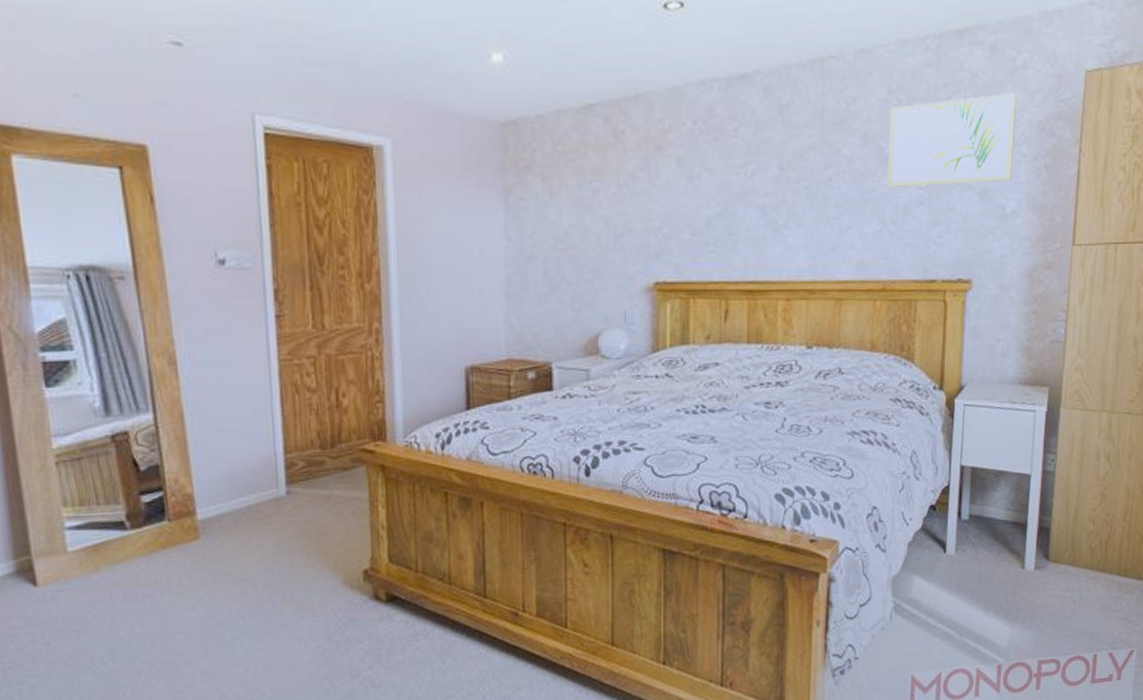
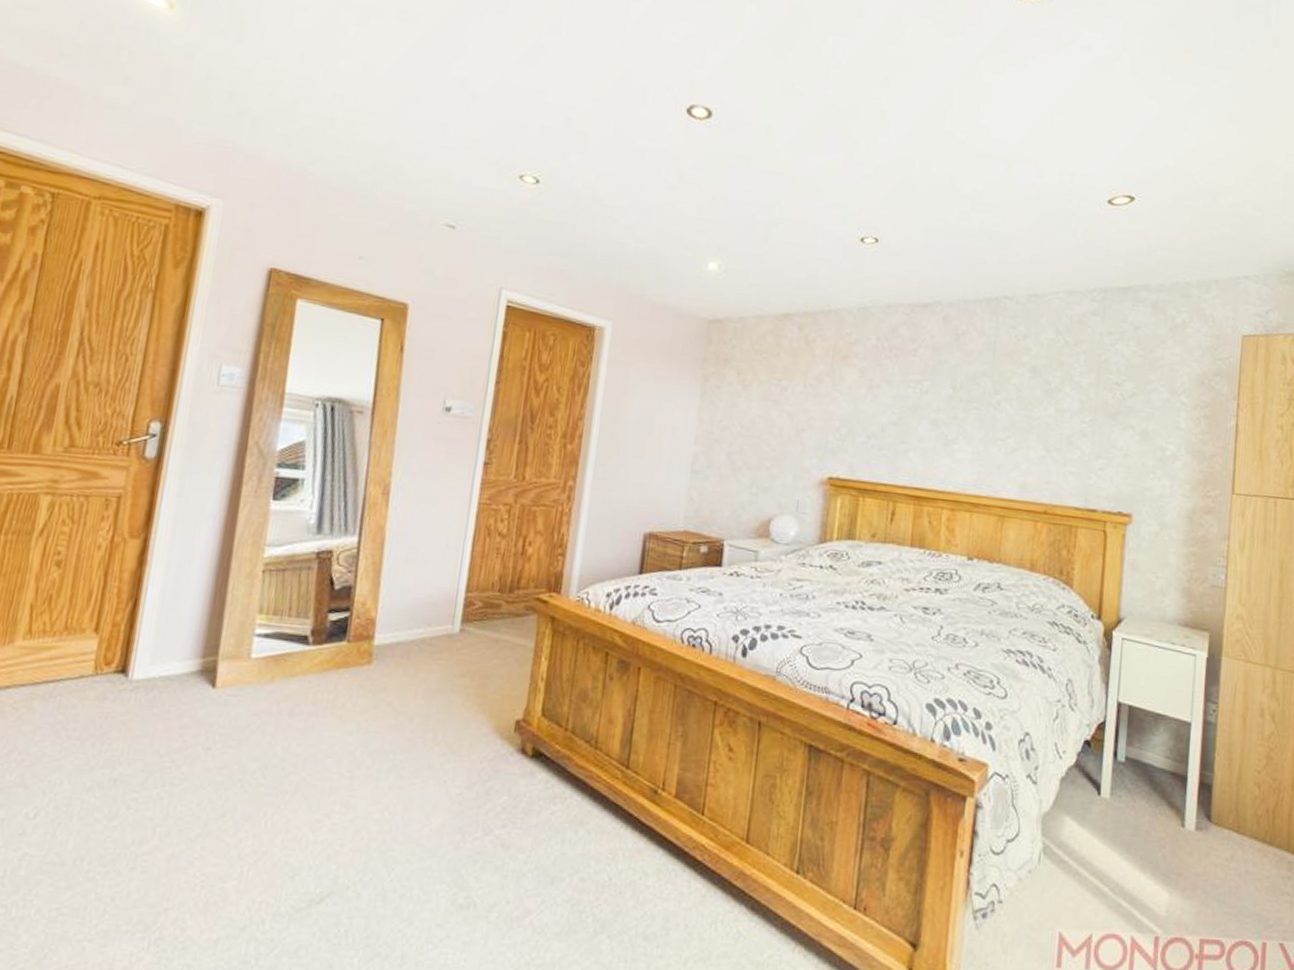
wall art: present [887,92,1017,187] -> none [1052,346,1177,426]

